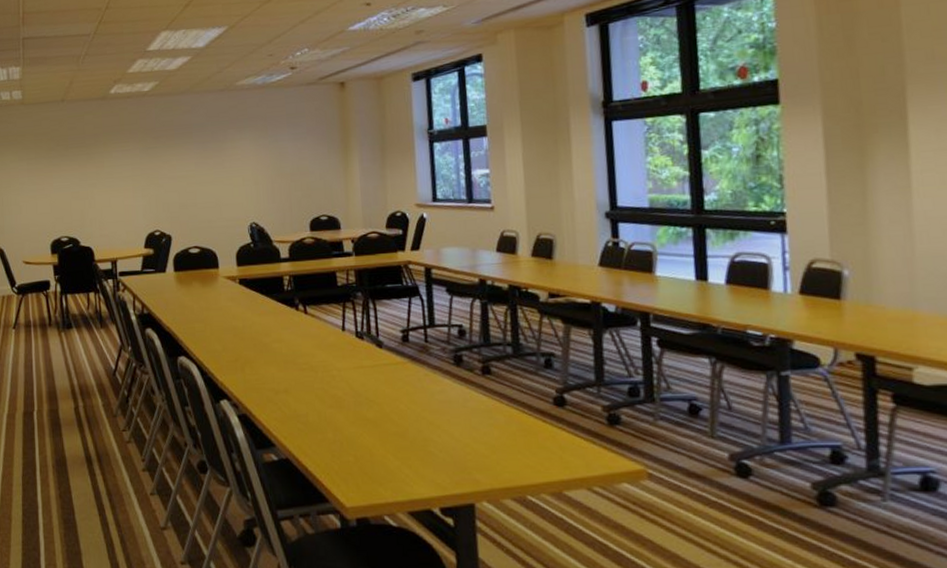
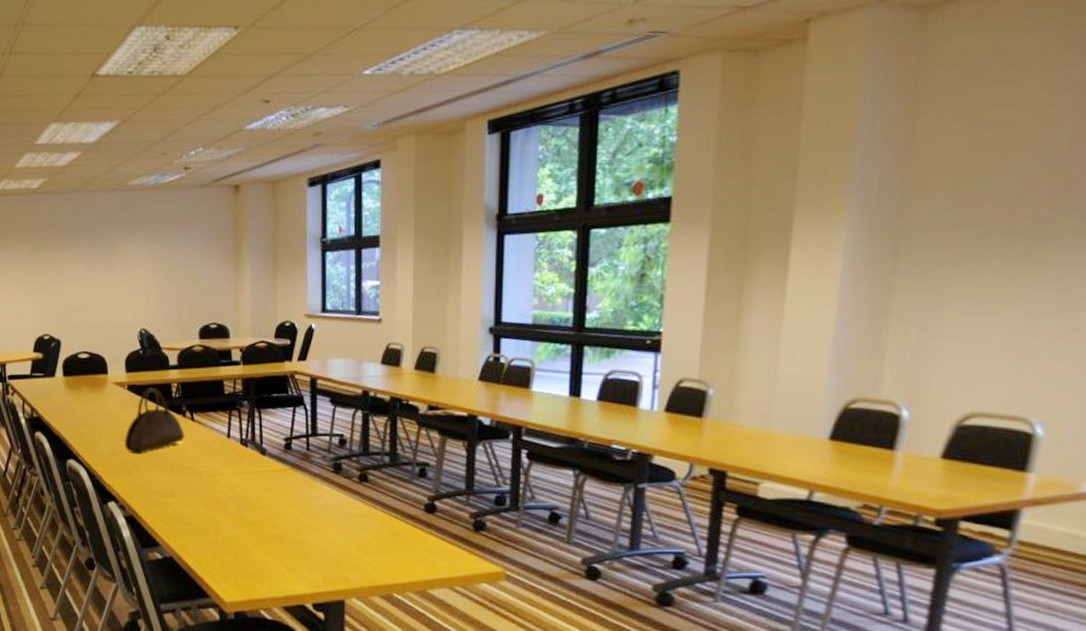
handbag: none [236,281,298,349] -> present [124,387,185,453]

